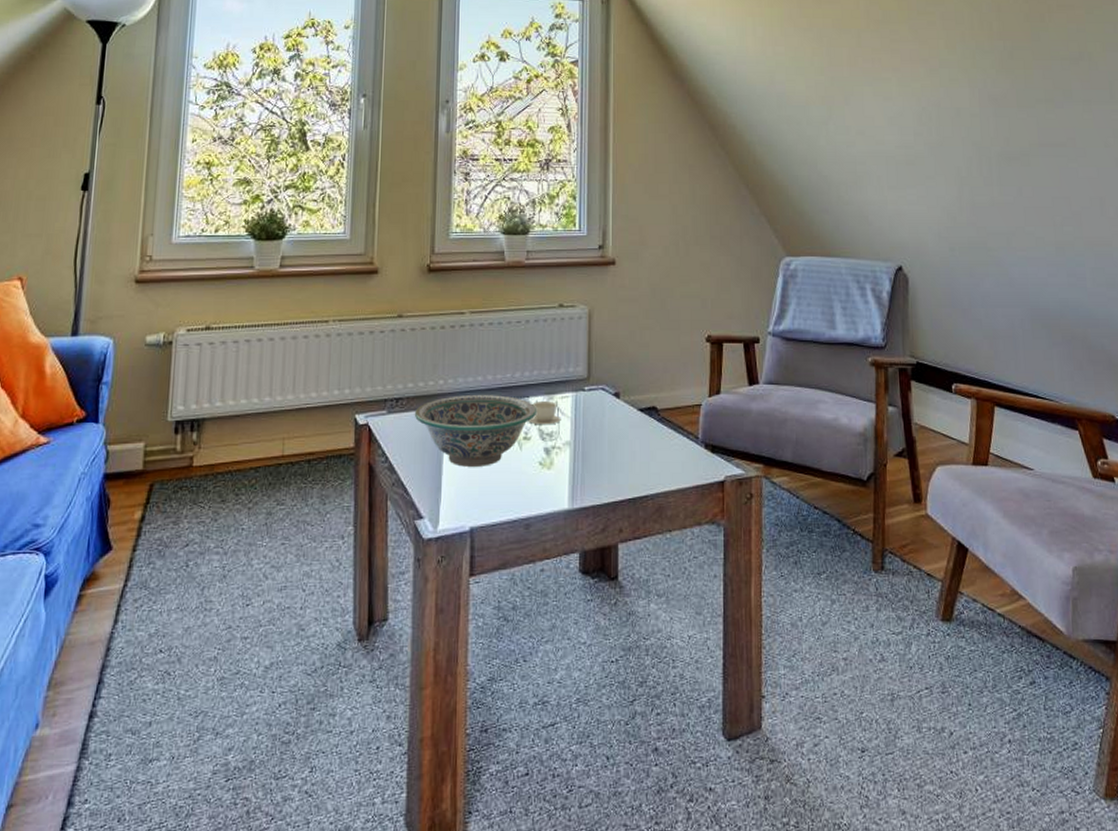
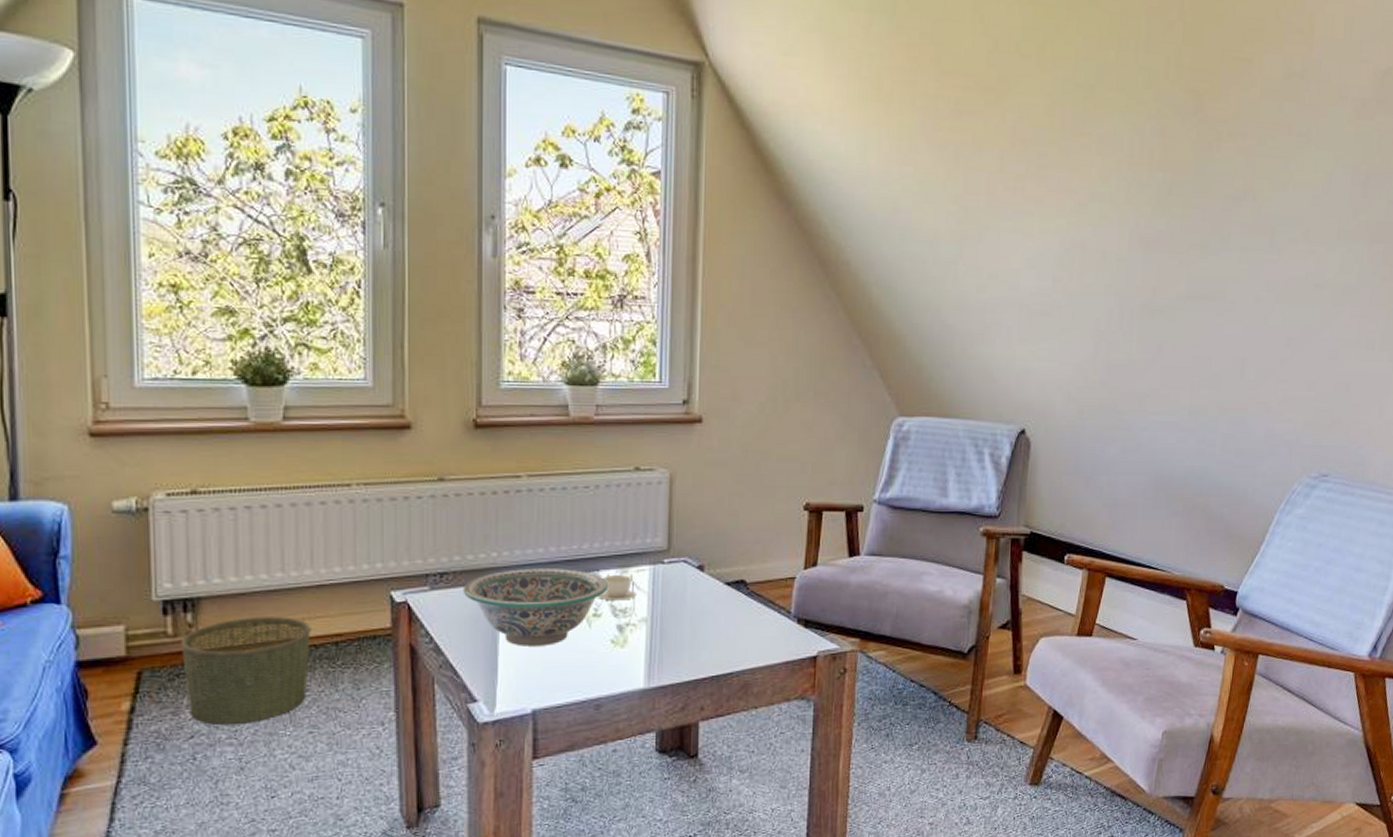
basket: none [185,436,291,534] -> present [180,617,313,725]

